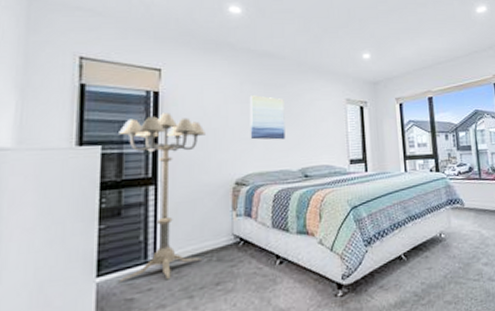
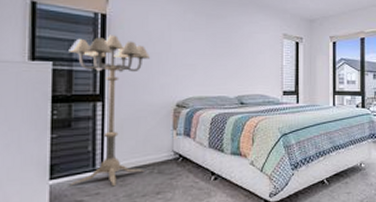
wall art: present [249,95,286,140] -> none [191,24,225,68]

